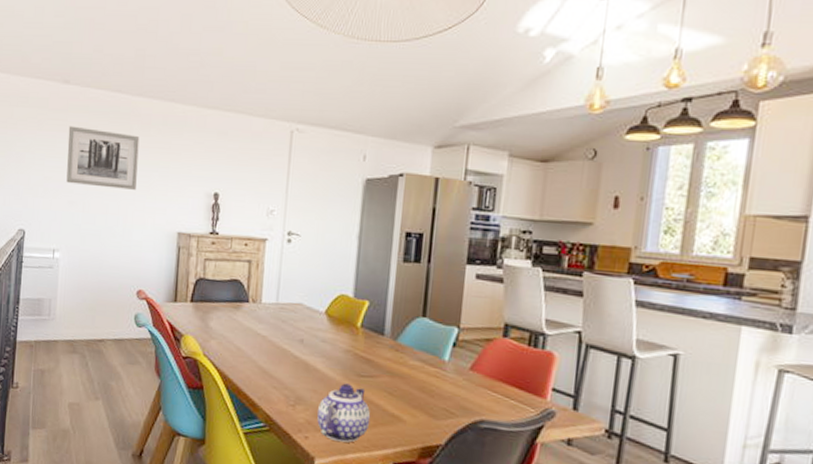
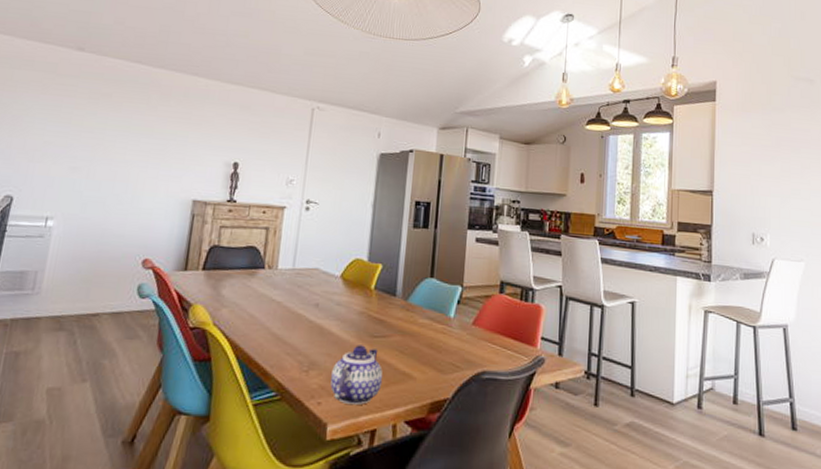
wall art: present [66,125,140,190] -> none [70,91,158,157]

